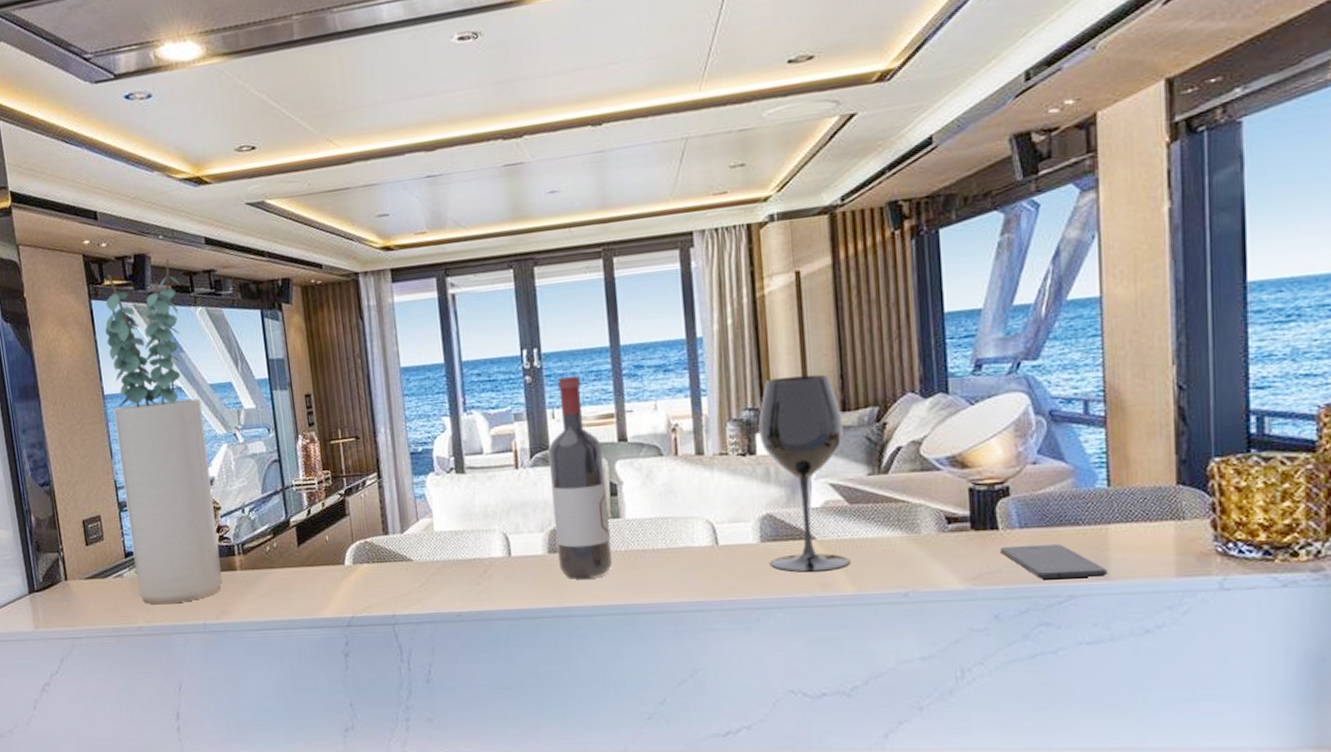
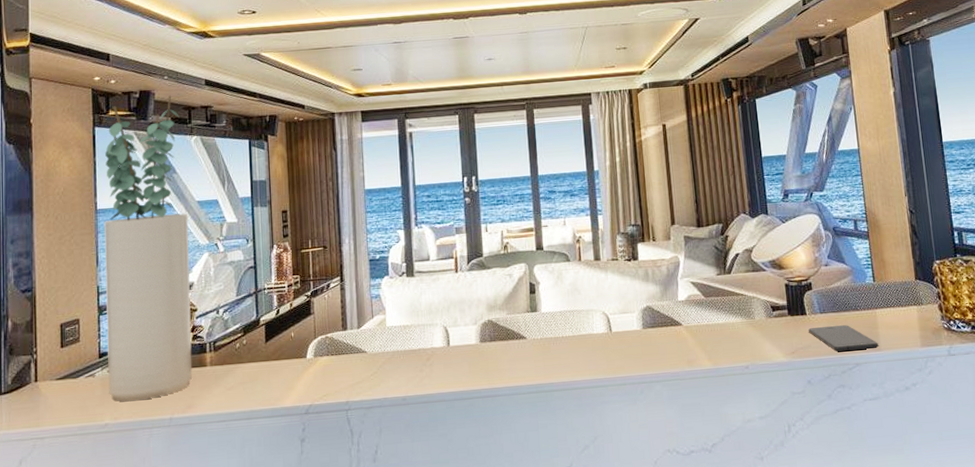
wine bottle: present [547,376,612,579] -> none [481,199,531,364]
wineglass: present [758,374,850,572] -> none [639,199,707,352]

